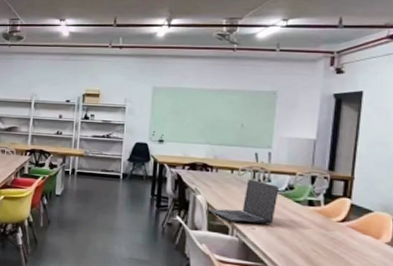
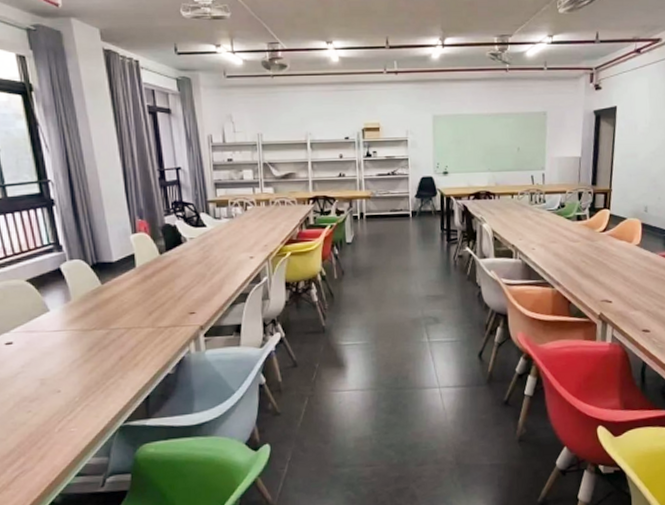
laptop: present [209,179,279,224] -> none [494,202,553,246]

